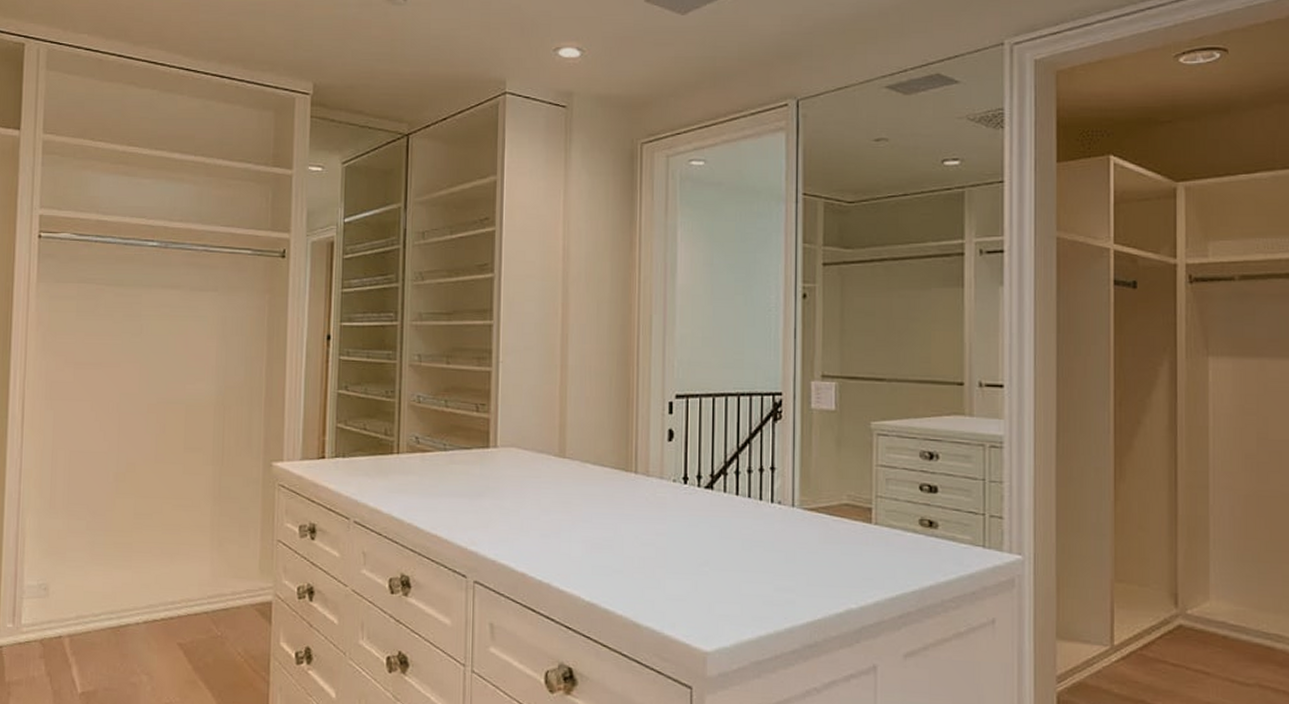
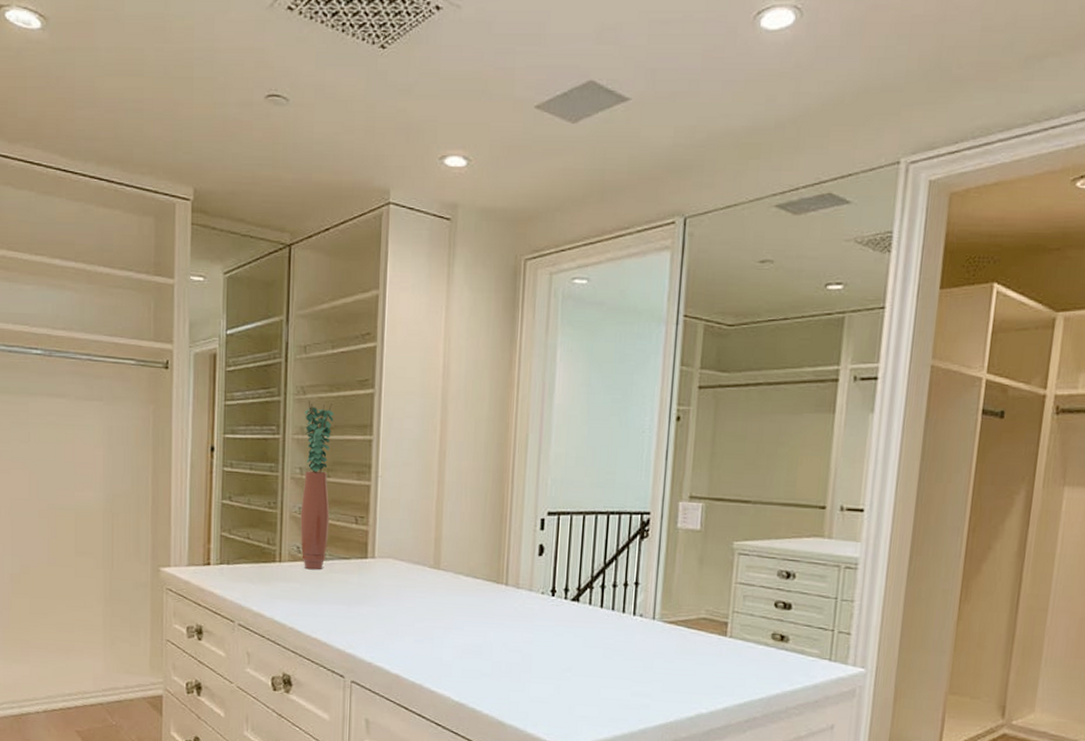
vase: none [419,286,453,462] -> present [300,400,334,570]

